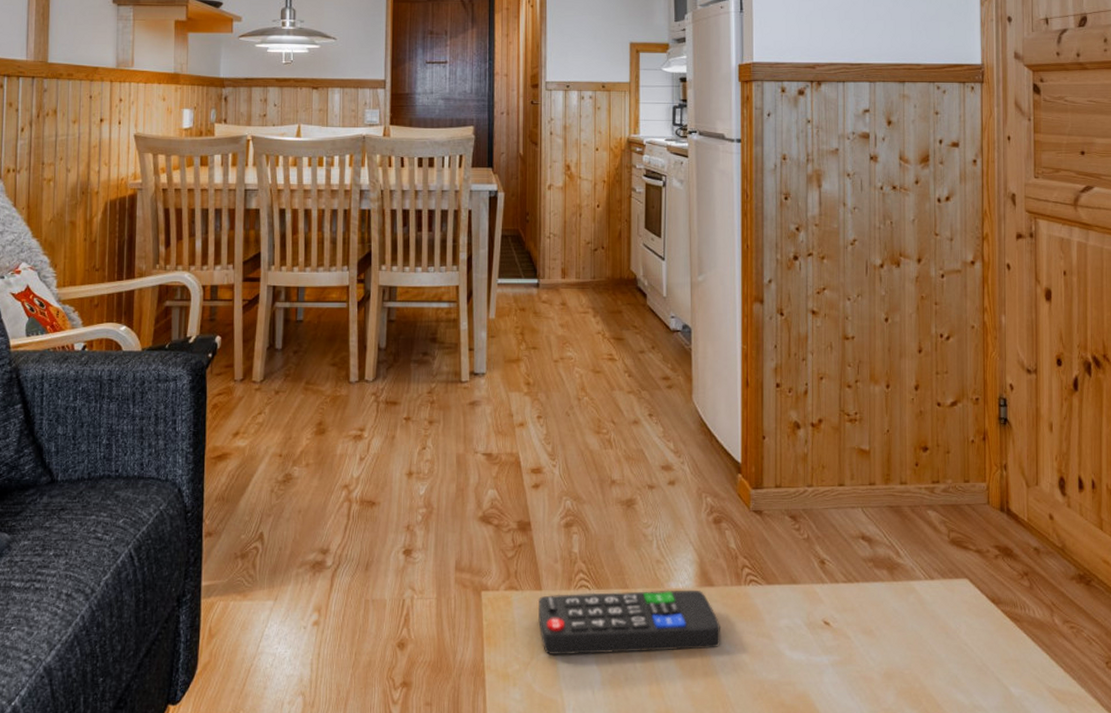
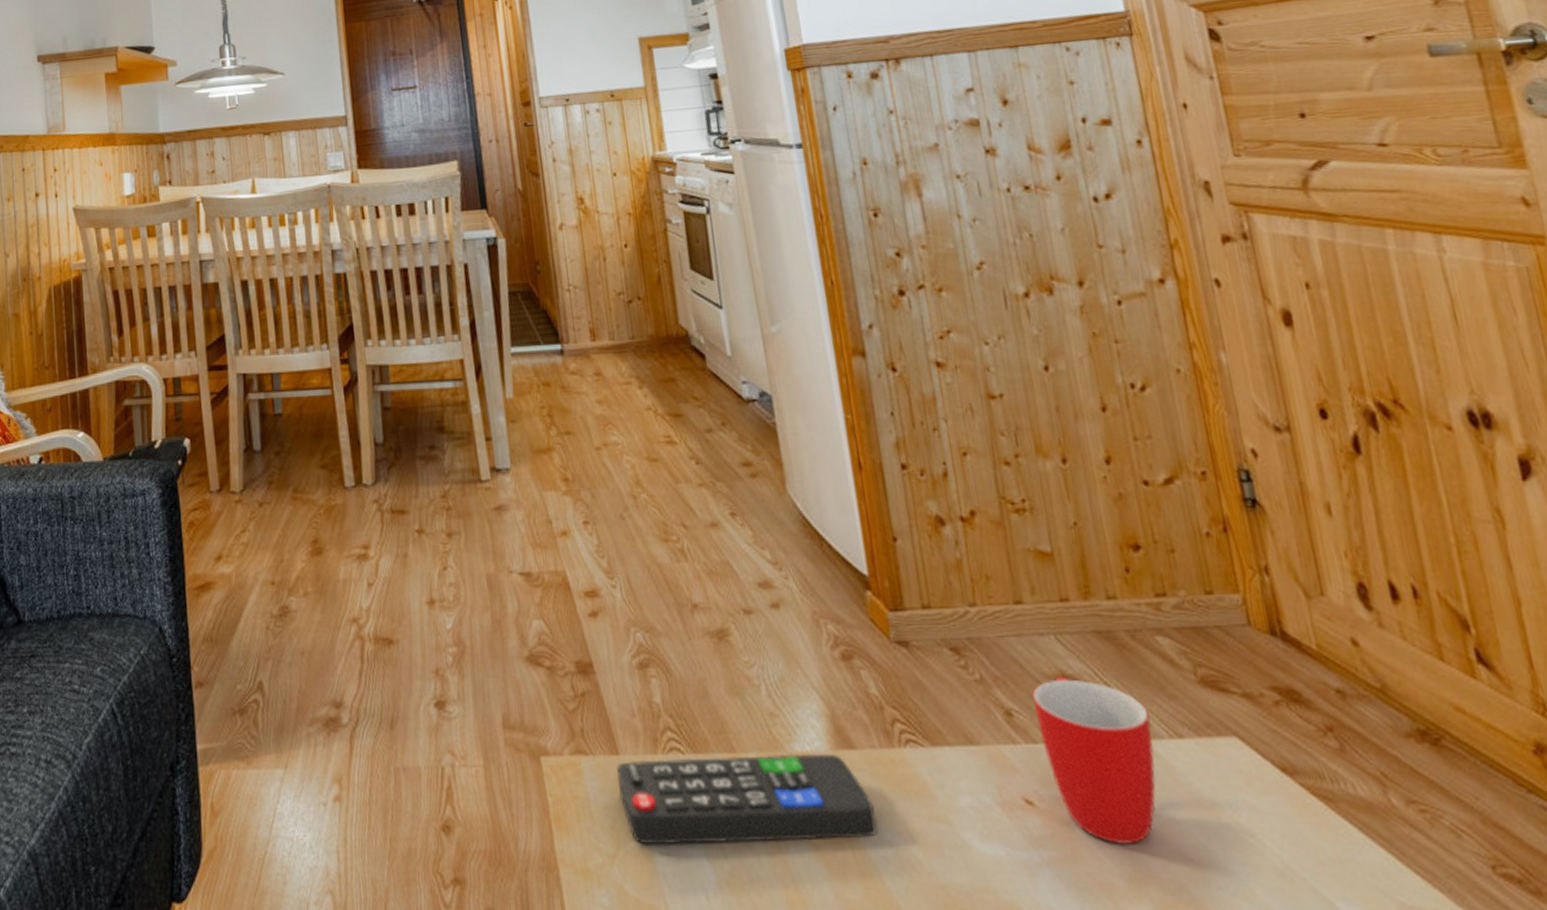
mug: none [840,536,914,651] -> present [1032,675,1157,844]

